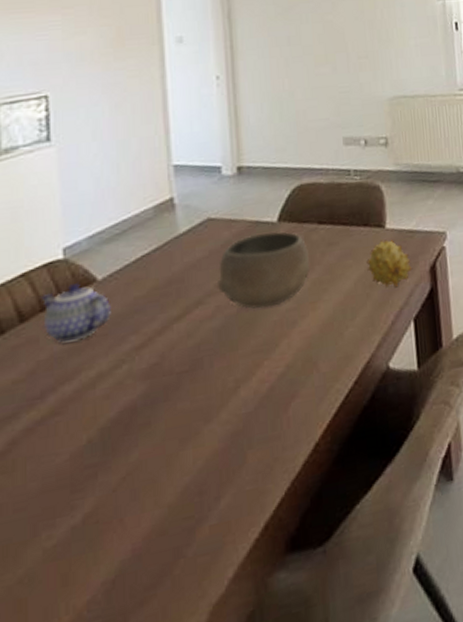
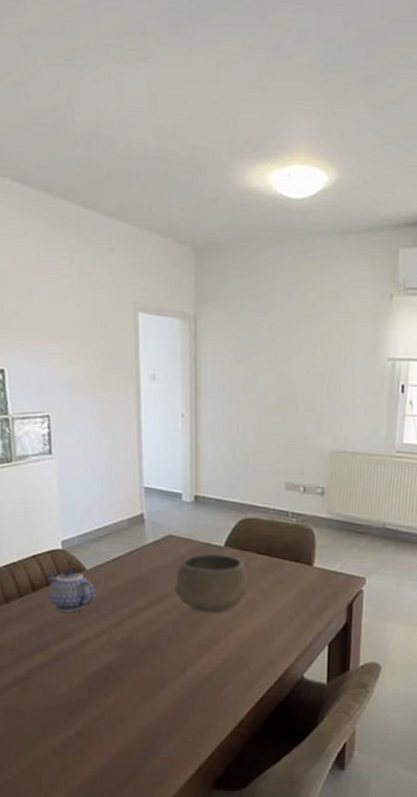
fruit: present [366,239,413,288] -> none [294,576,333,617]

